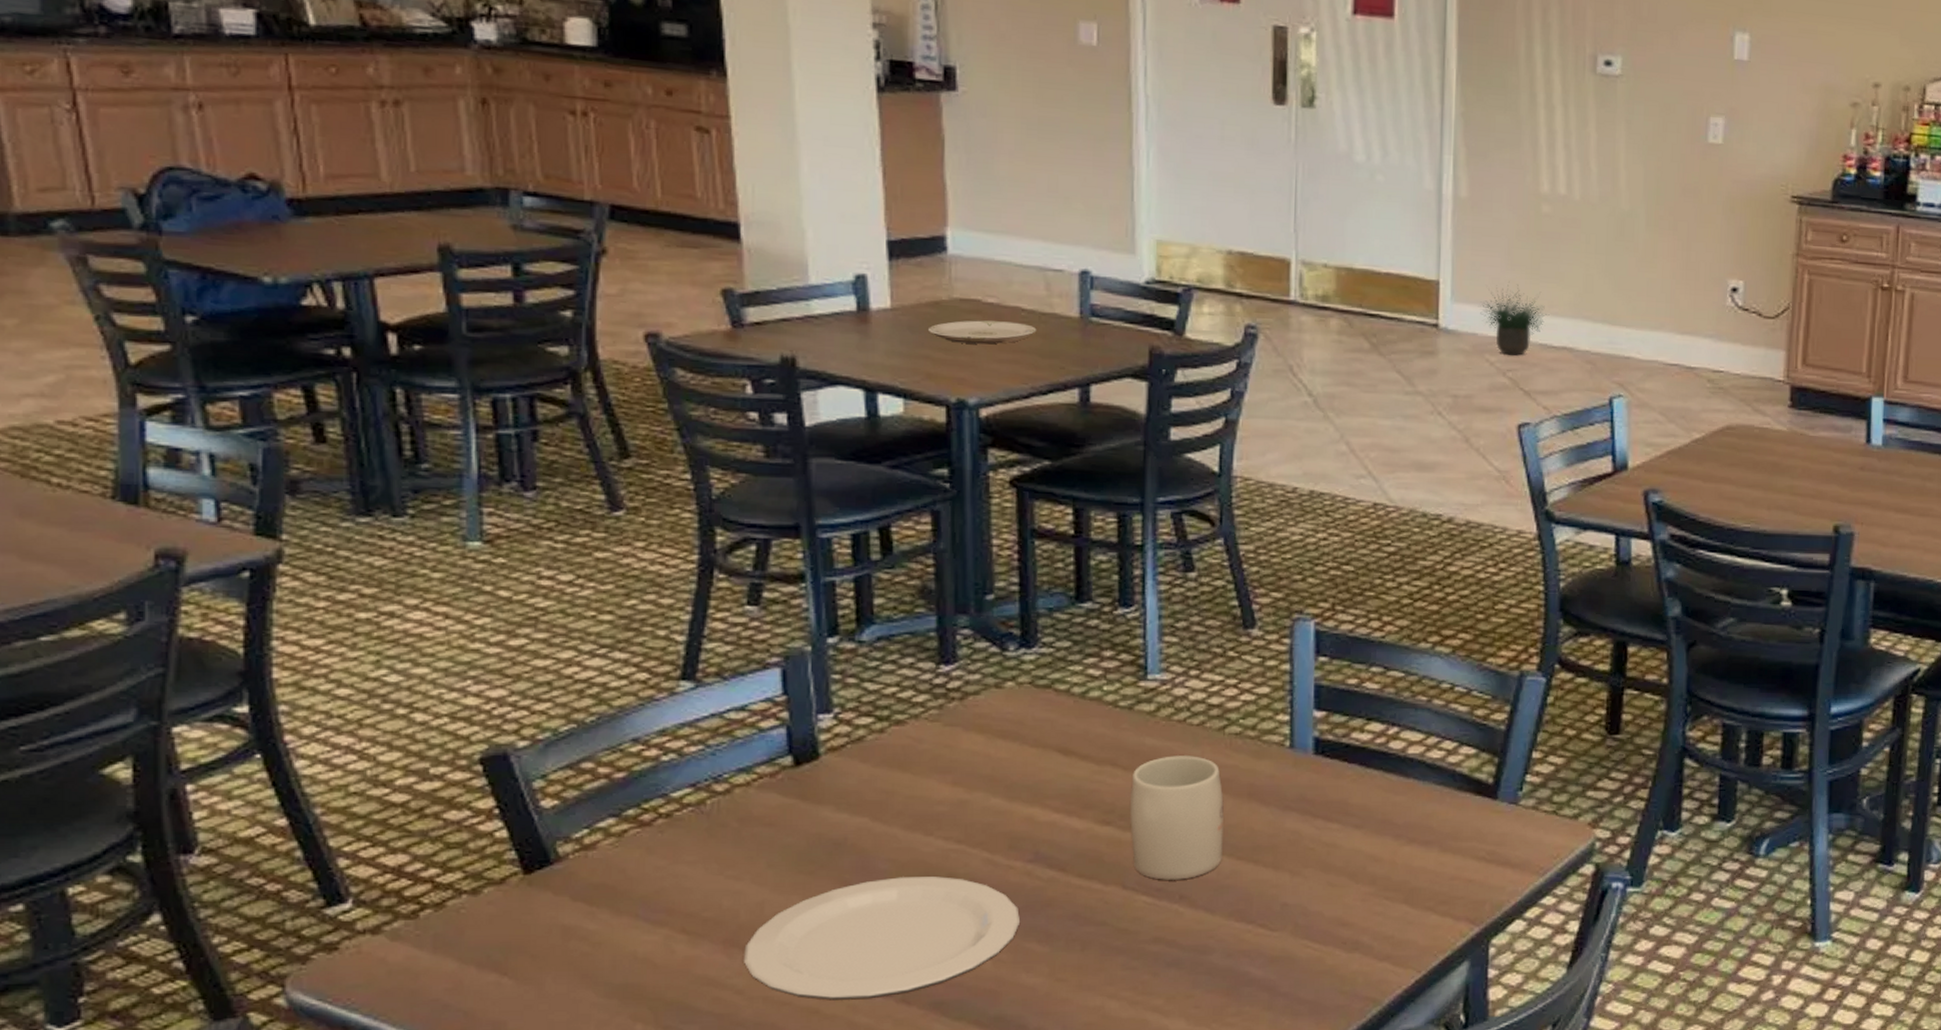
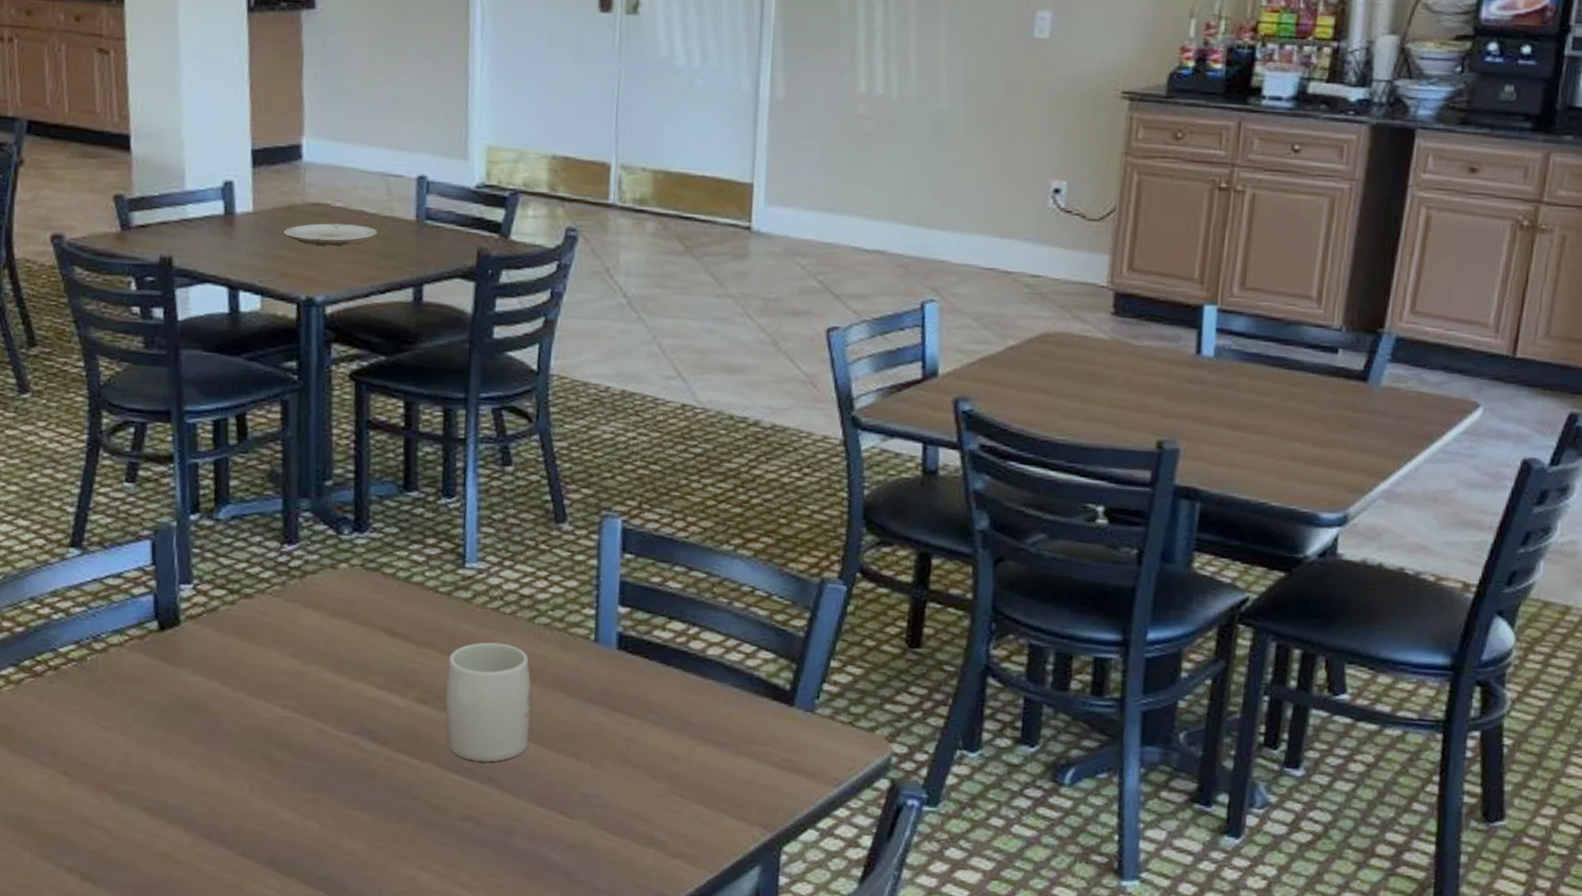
plate: present [744,877,1021,1000] -> none [113,739,346,850]
potted plant: present [1480,284,1545,356] -> none [793,187,858,259]

